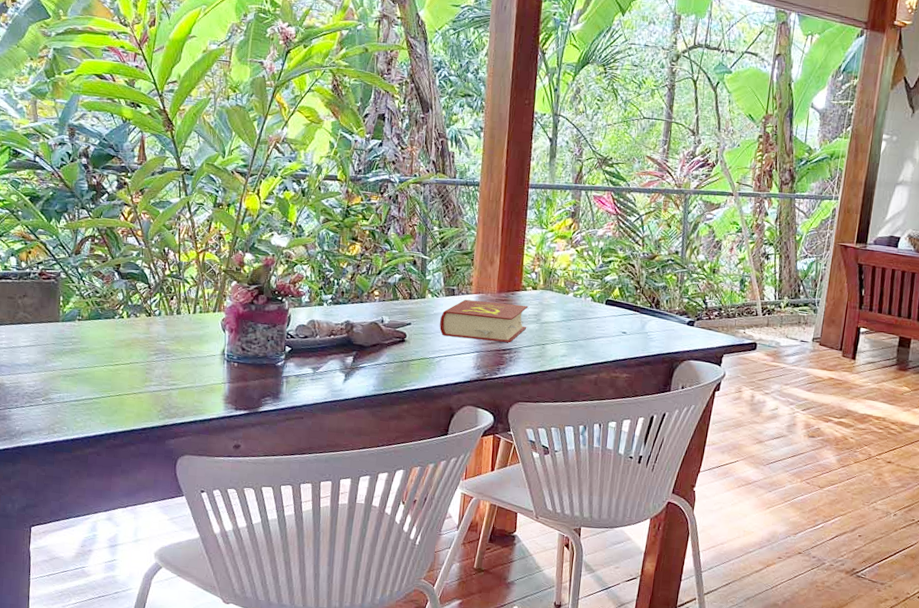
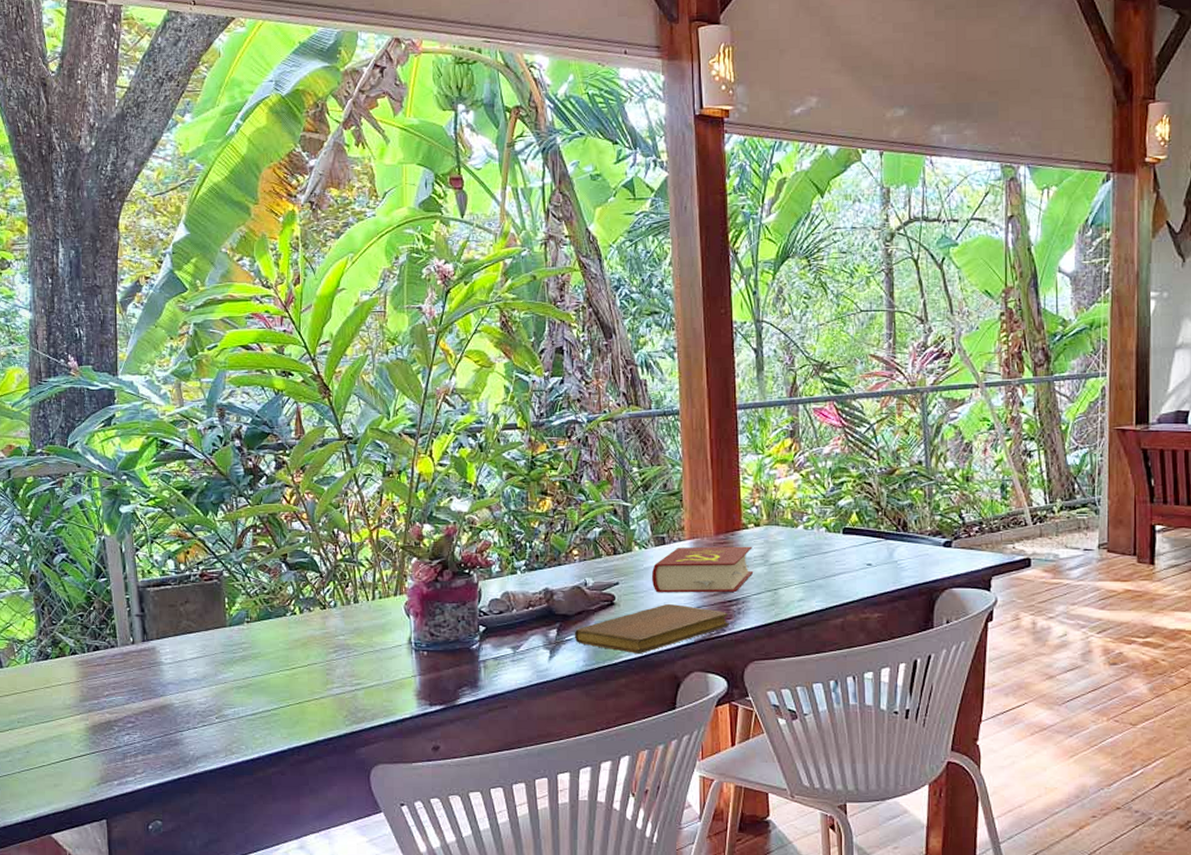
notebook: none [367,345,501,386] -> present [574,603,729,655]

